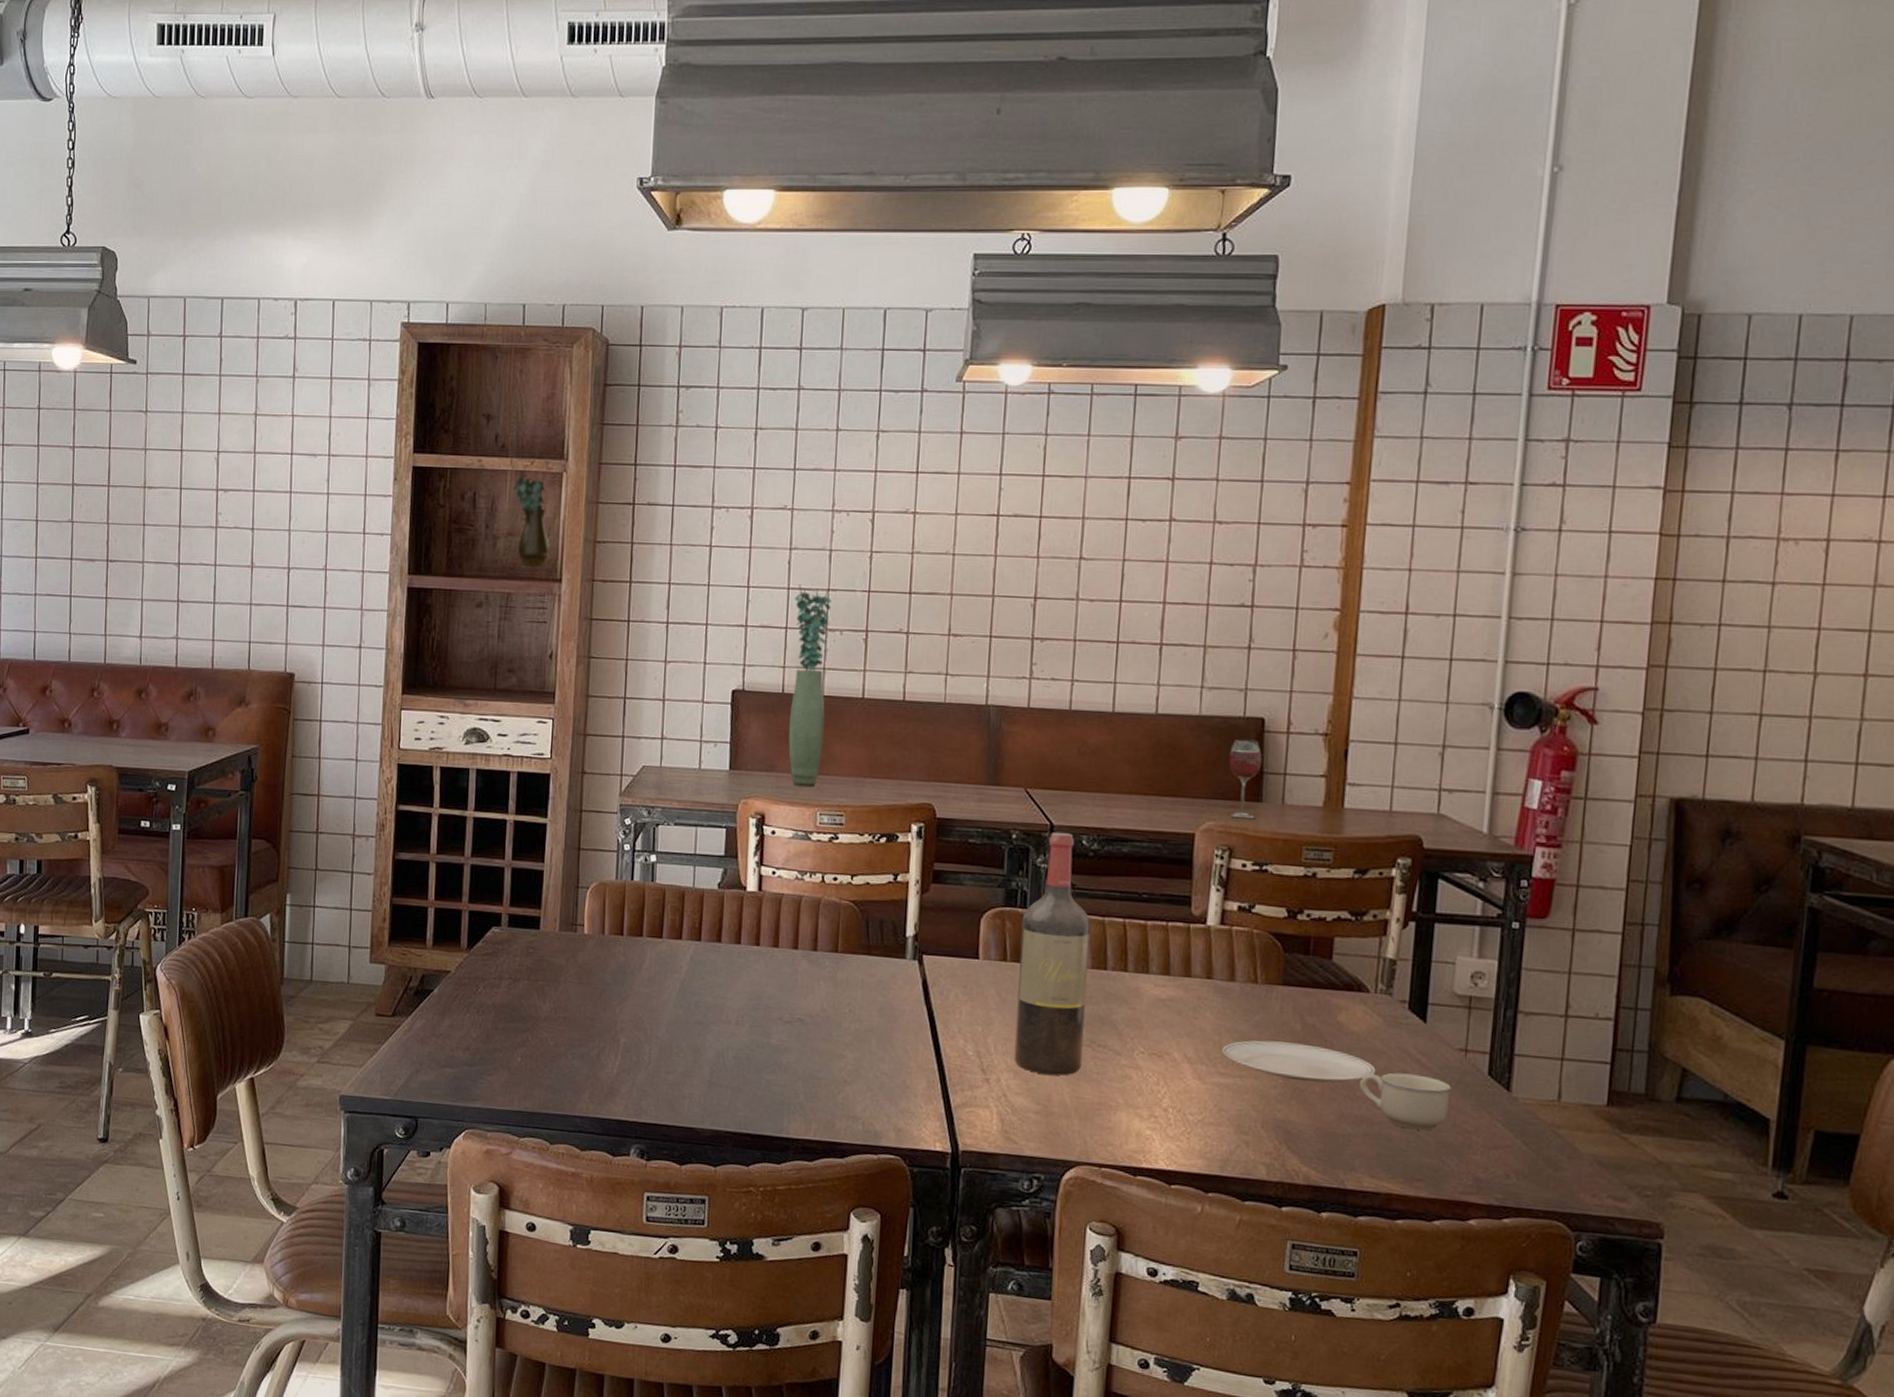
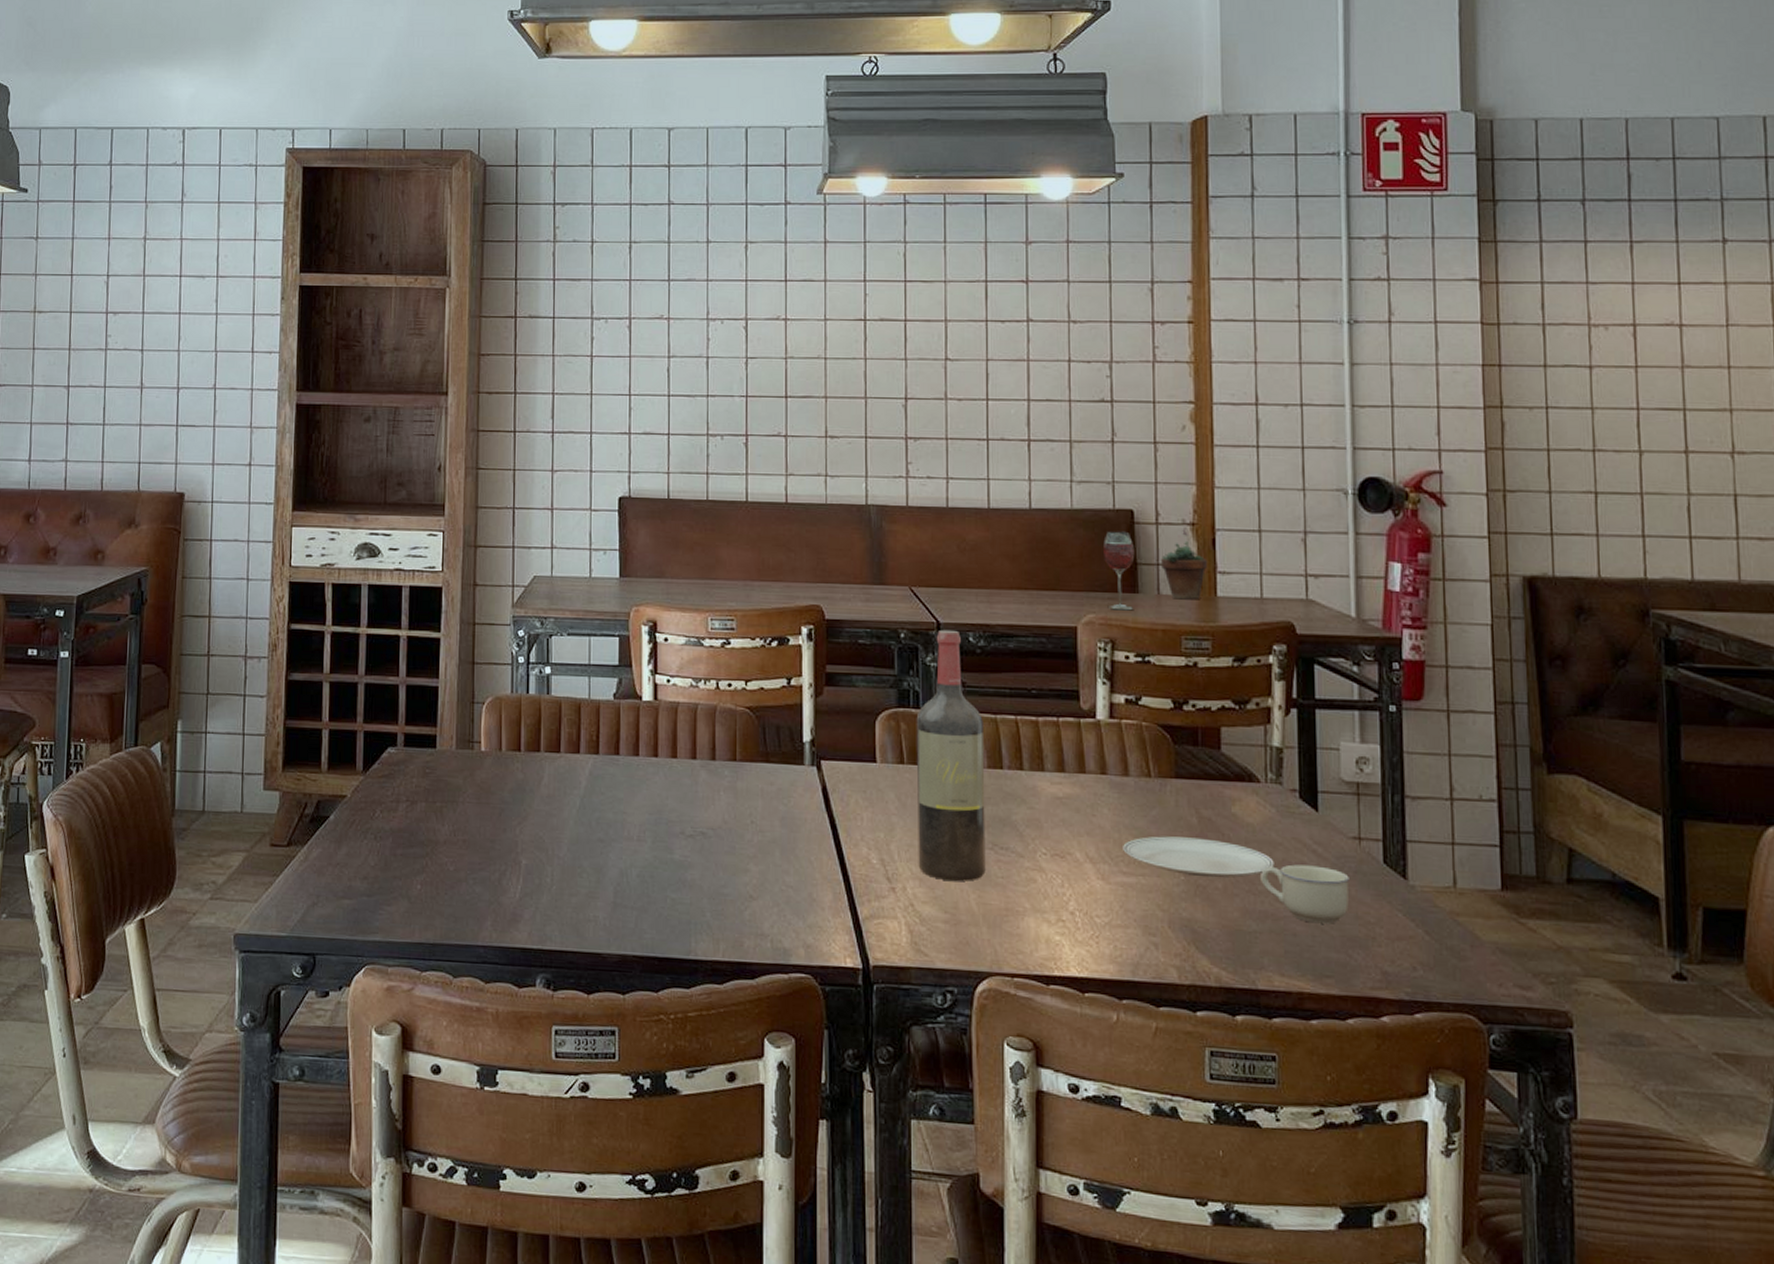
vase: present [513,471,550,568] -> none [398,288,435,382]
vase: present [788,584,832,788] -> none [675,391,712,593]
succulent plant: none [1288,737,1337,811] -> present [1160,527,1207,600]

